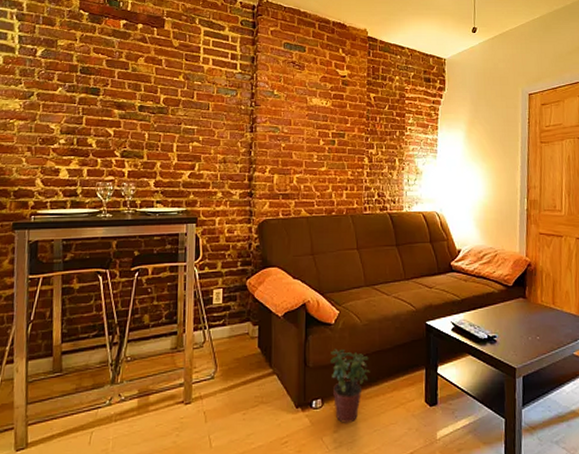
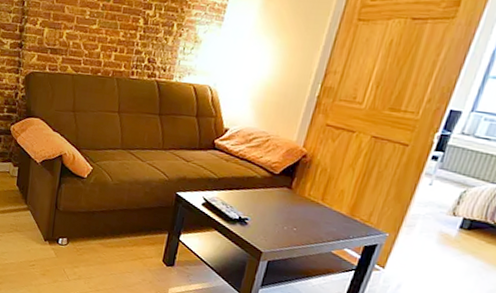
potted plant: present [330,348,370,423] -> none [78,199,115,263]

